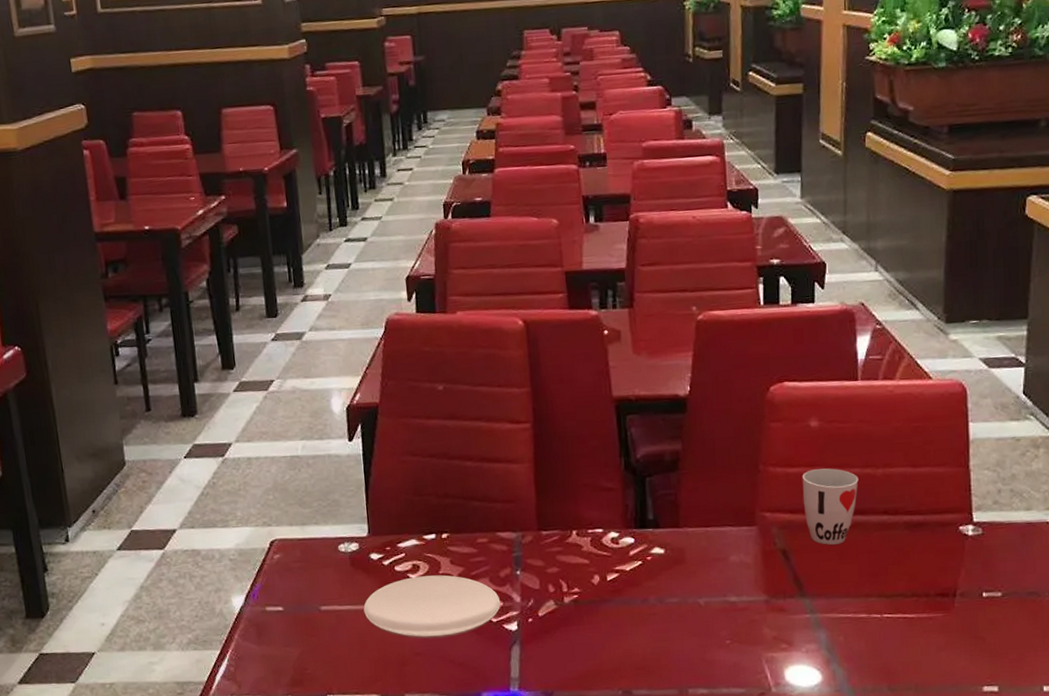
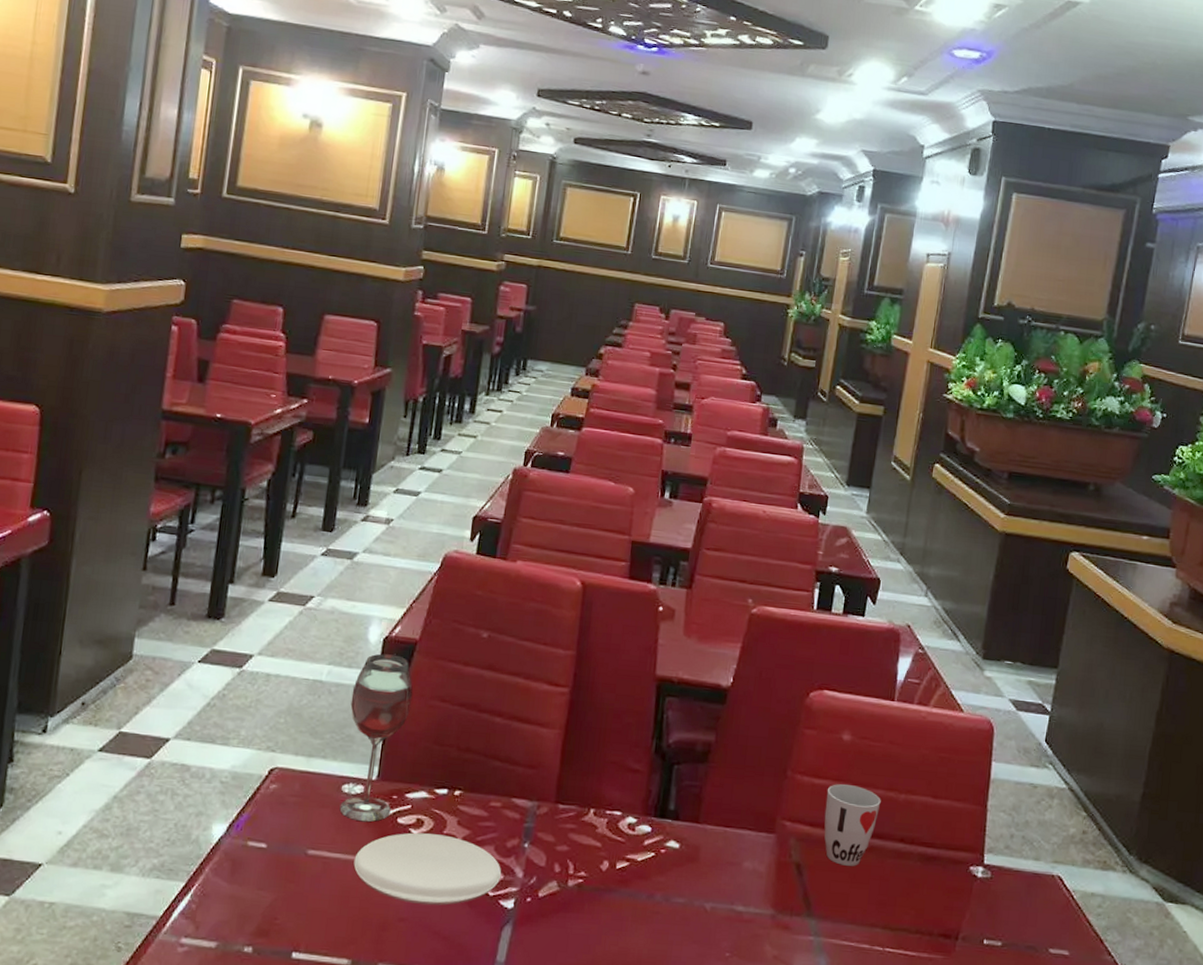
wineglass: none [328,421,387,575] -> present [339,653,414,822]

